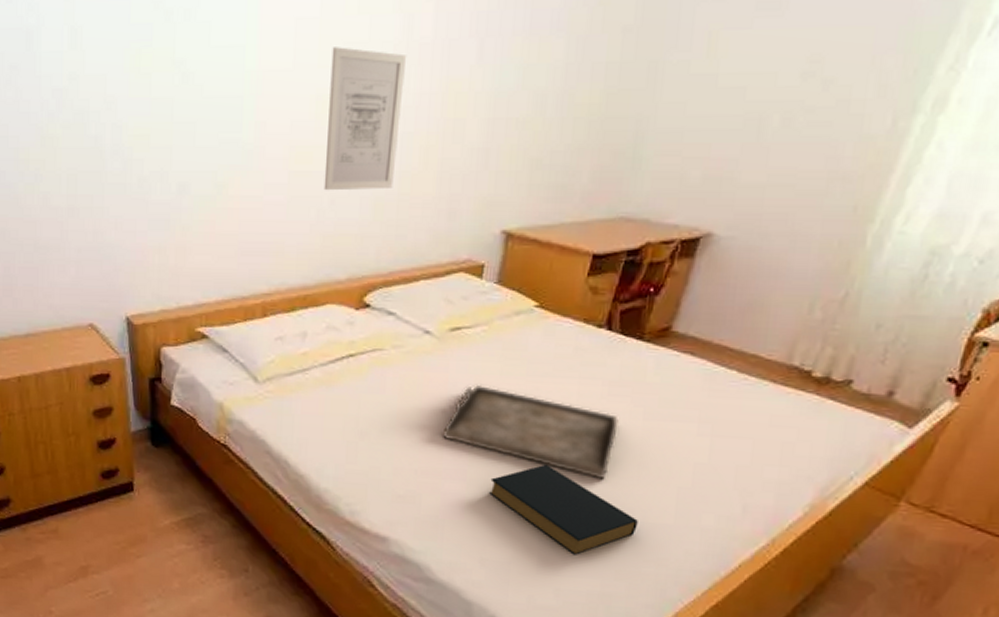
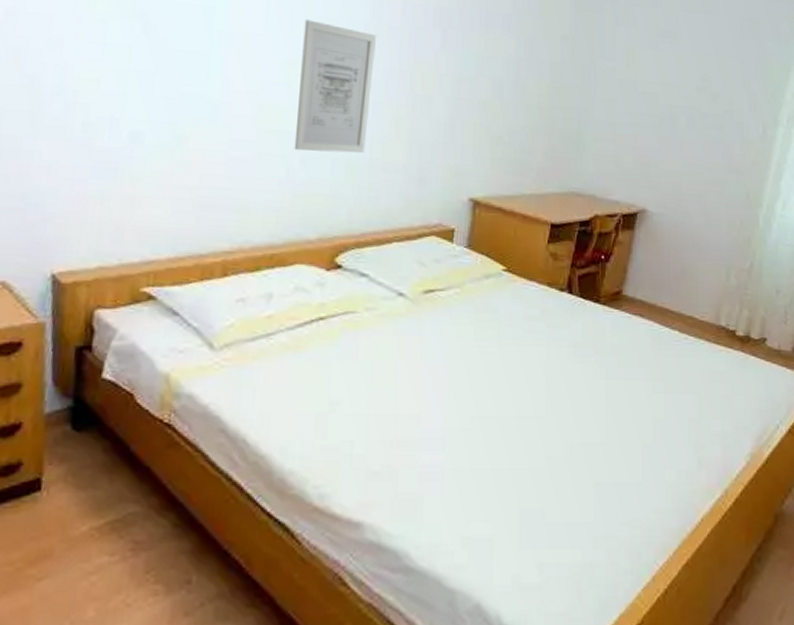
serving tray: present [443,384,619,480] -> none [419,347,585,441]
hardback book: present [488,464,638,555] -> none [467,428,610,524]

